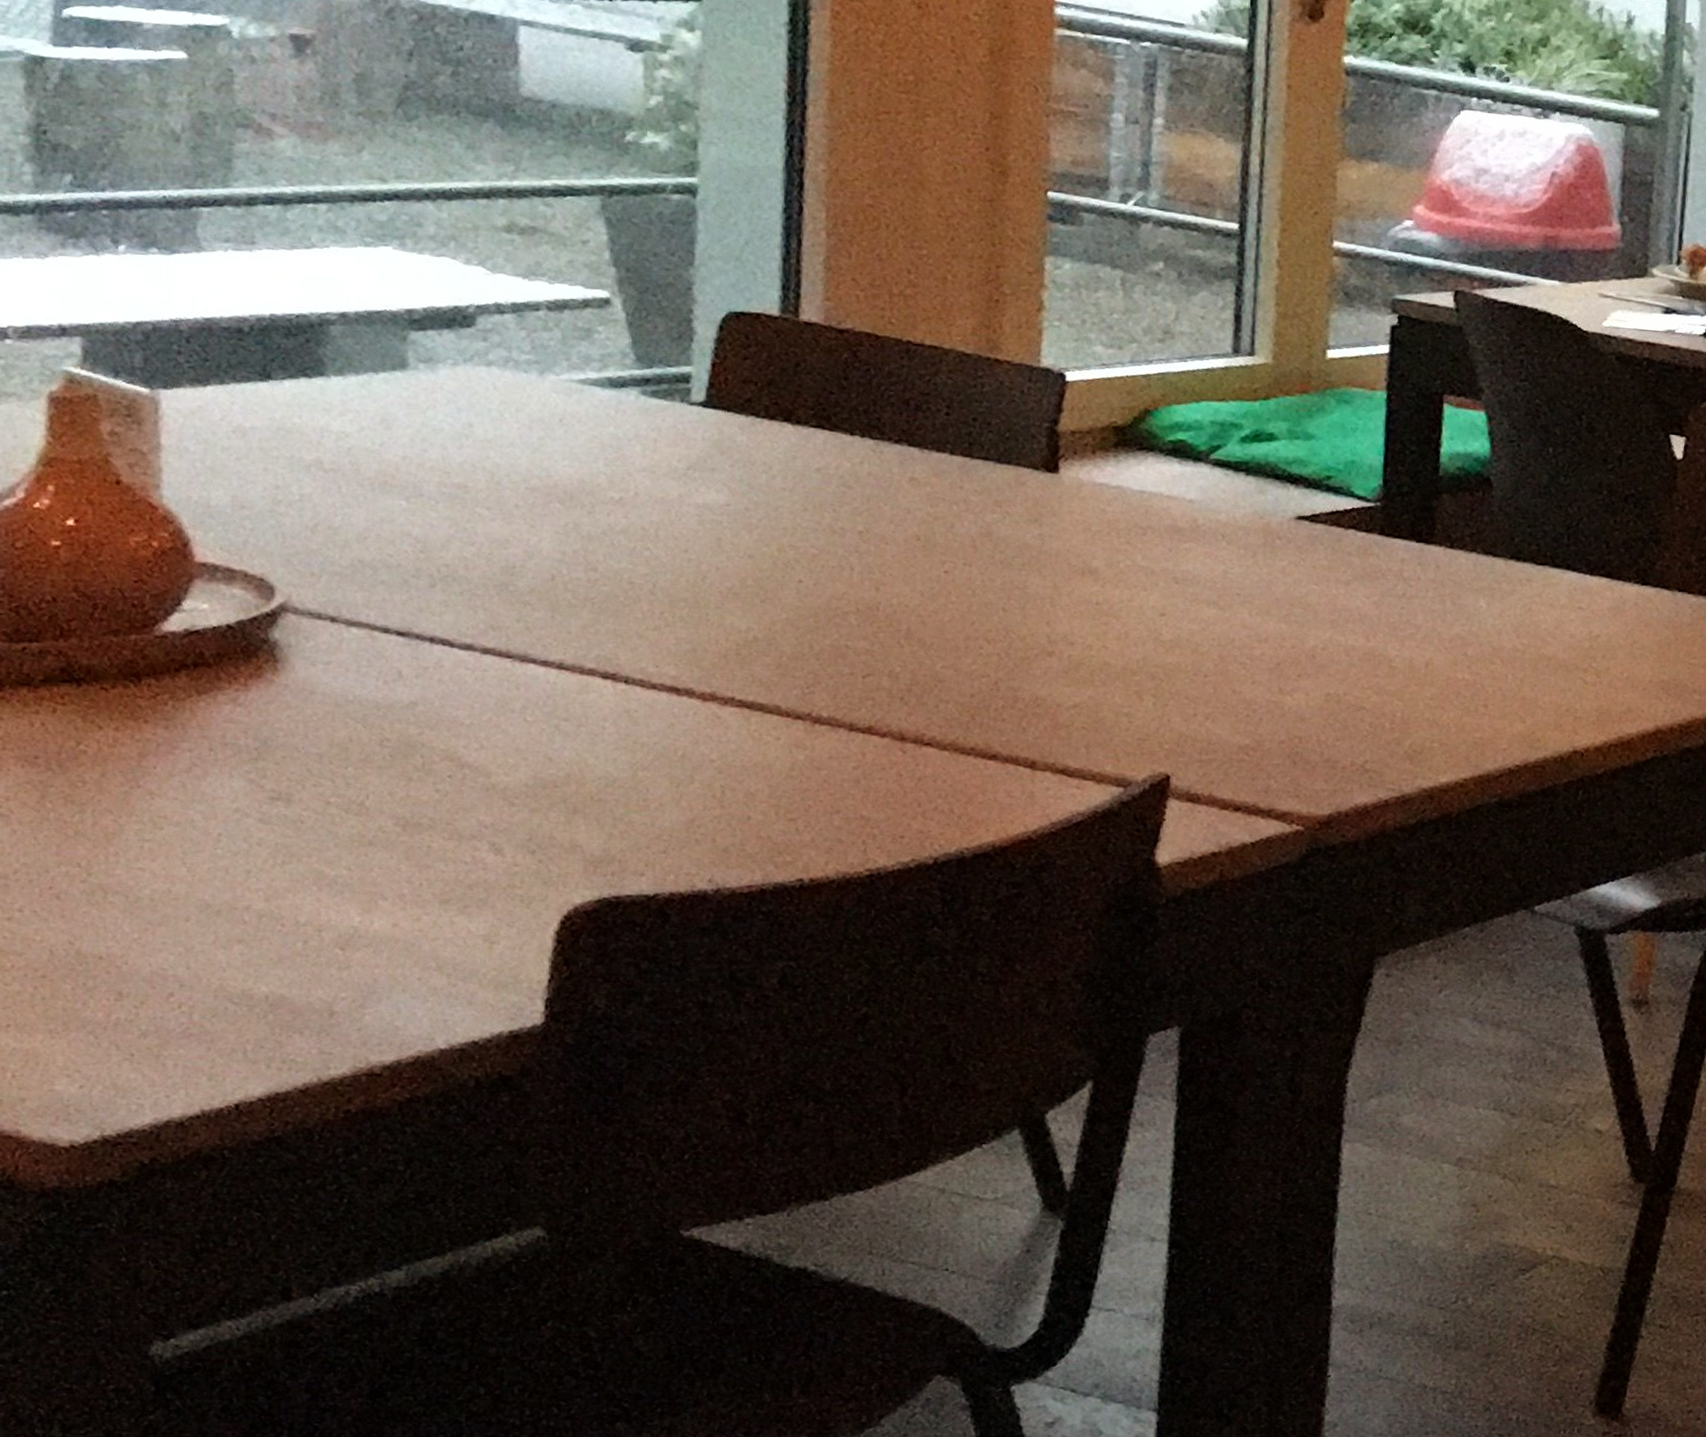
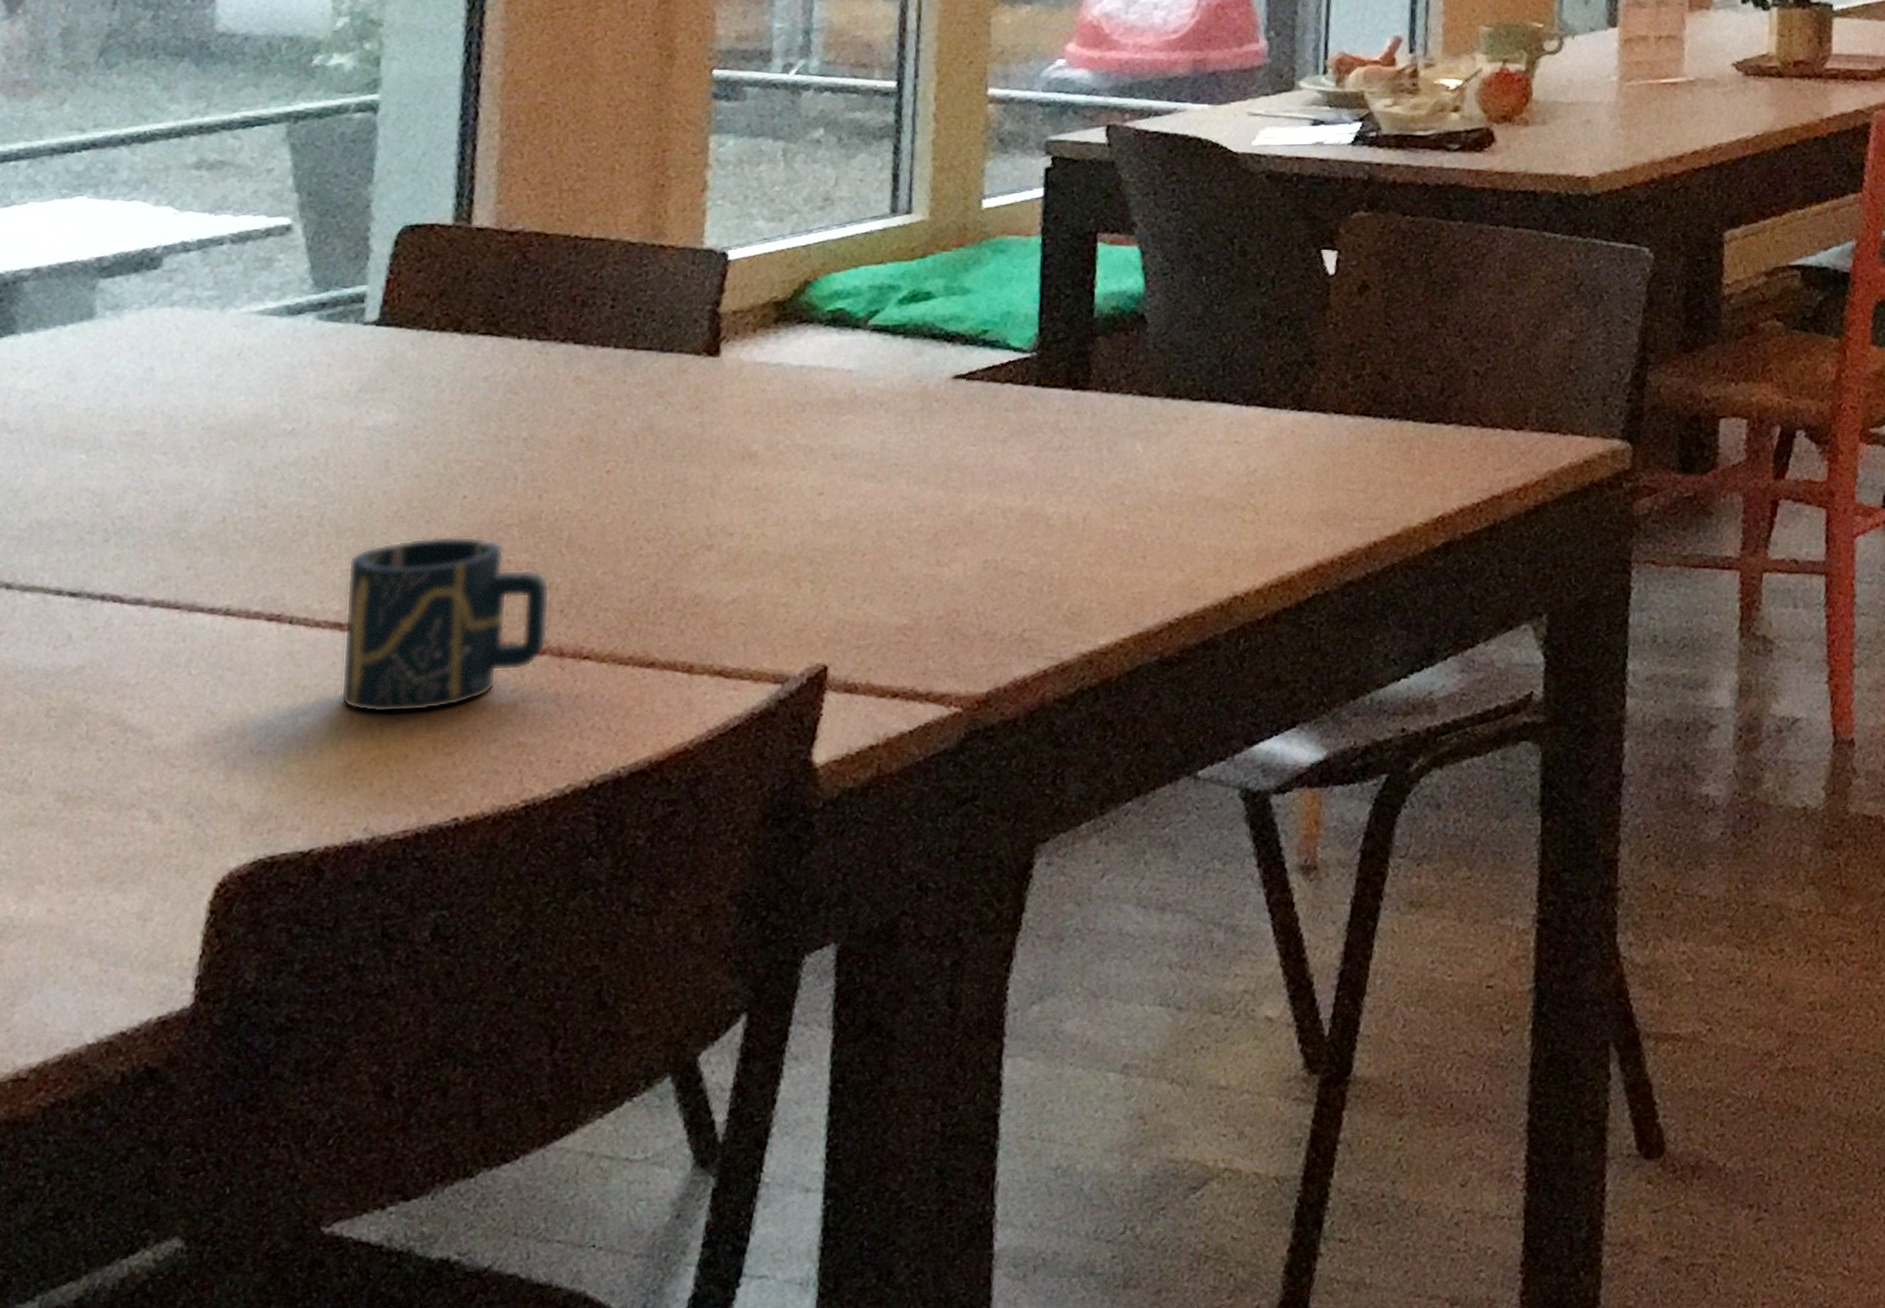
cup: none [680,615,890,778] -> present [340,536,551,713]

